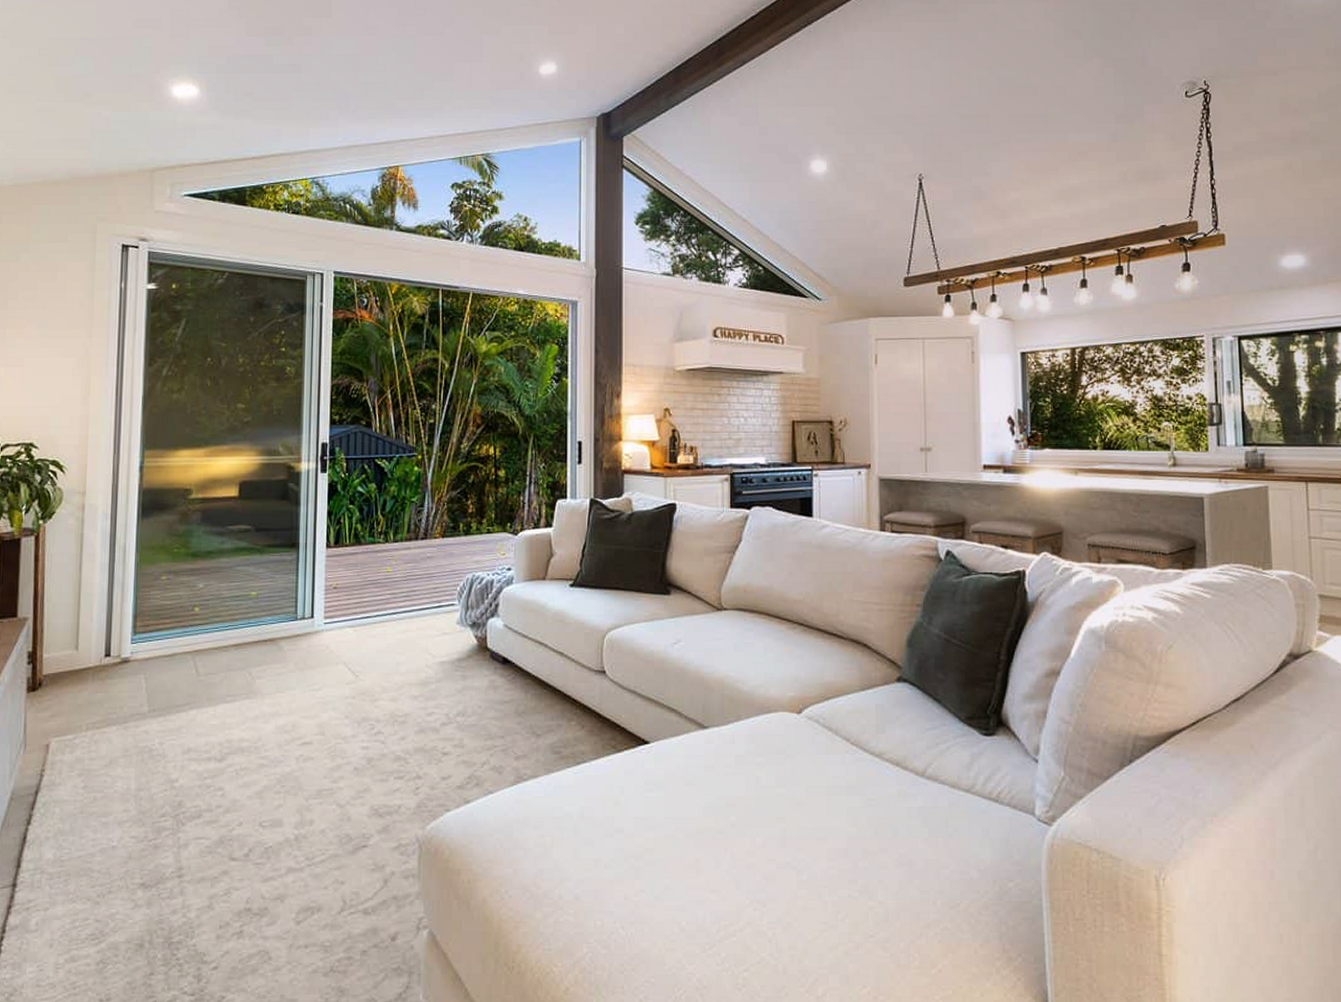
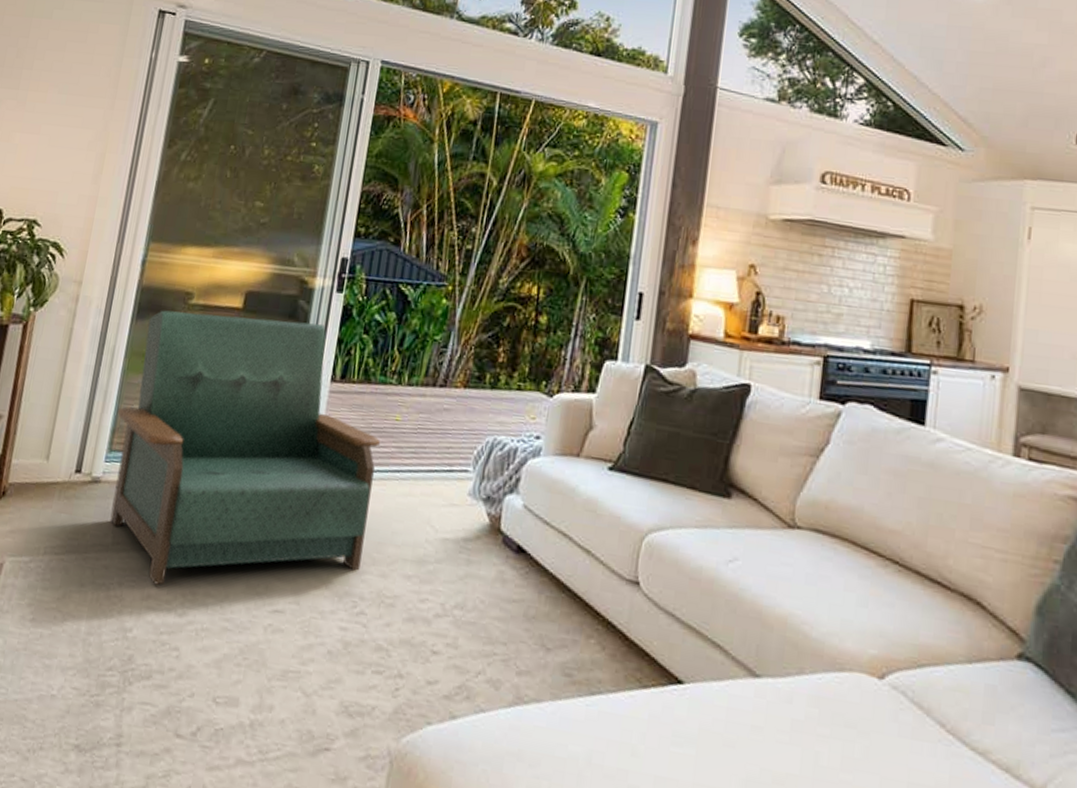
armchair: none [137,502,377,739] -> present [110,310,381,585]

